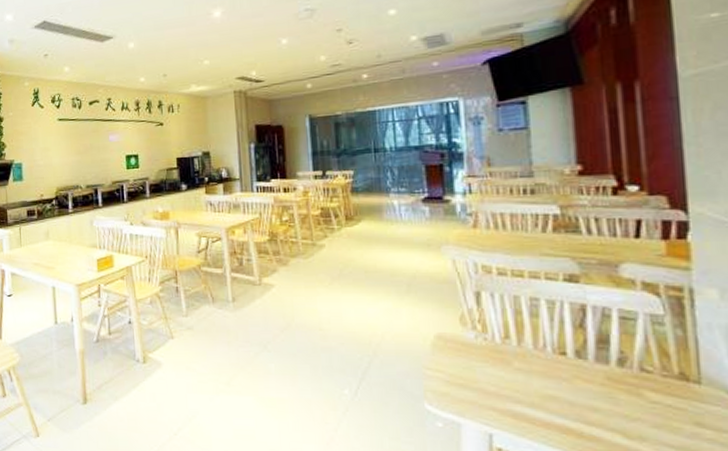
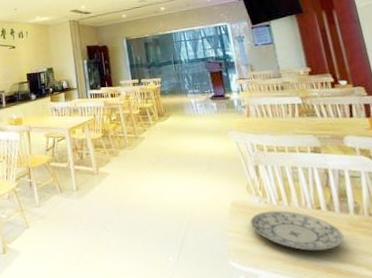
plate: none [458,350,595,407] -> present [249,210,344,251]

